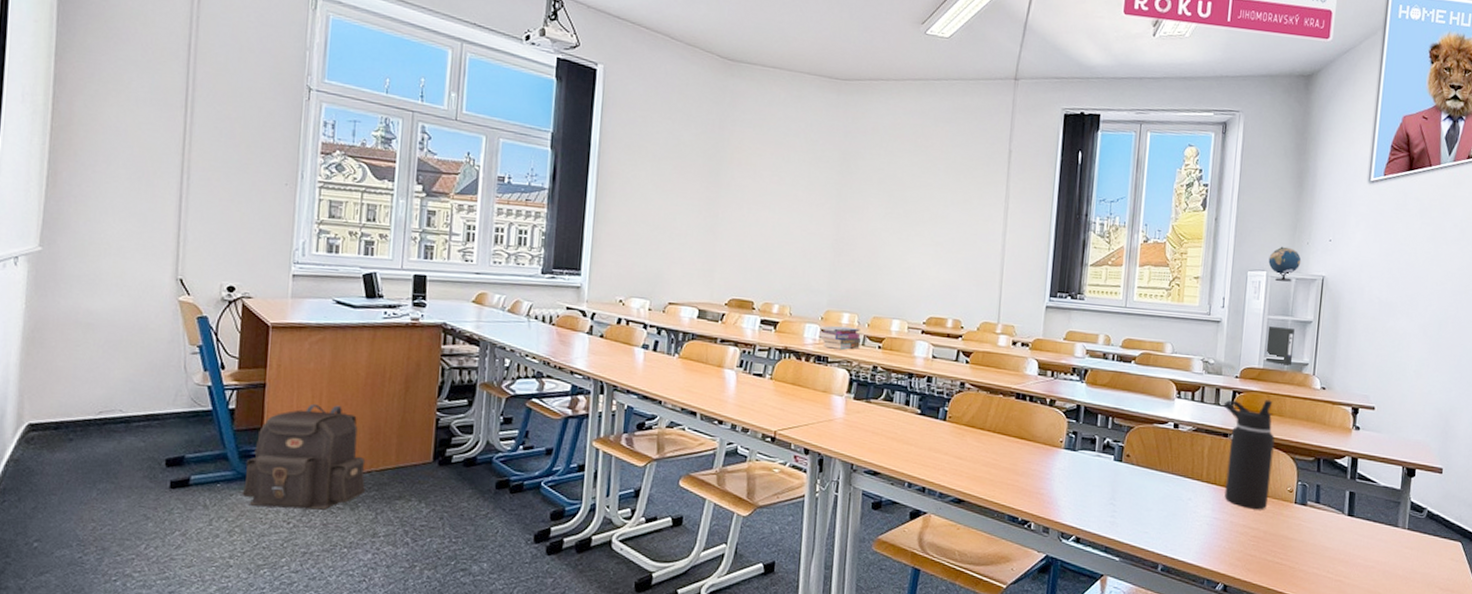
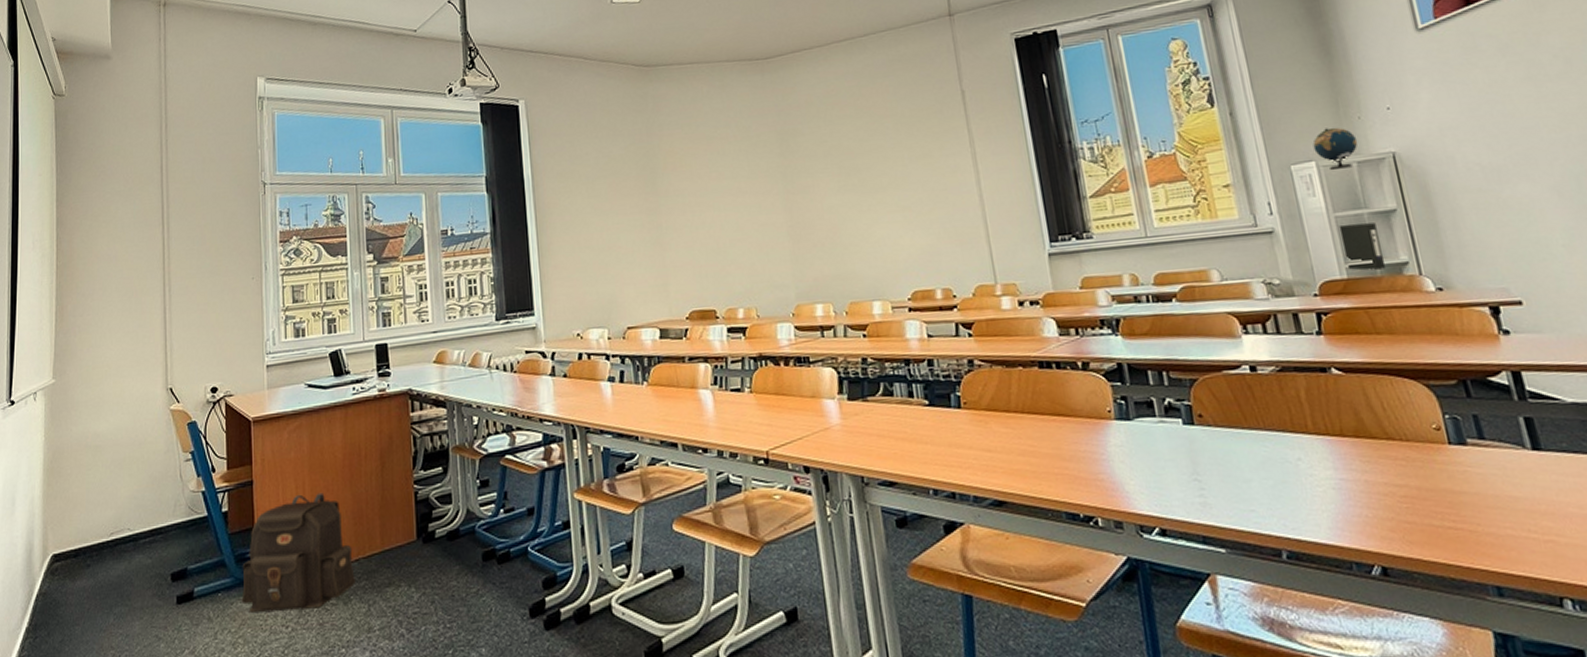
books: present [818,325,861,350] -> none [792,318,842,347]
water bottle: present [1223,399,1275,509] -> none [1308,316,1410,460]

